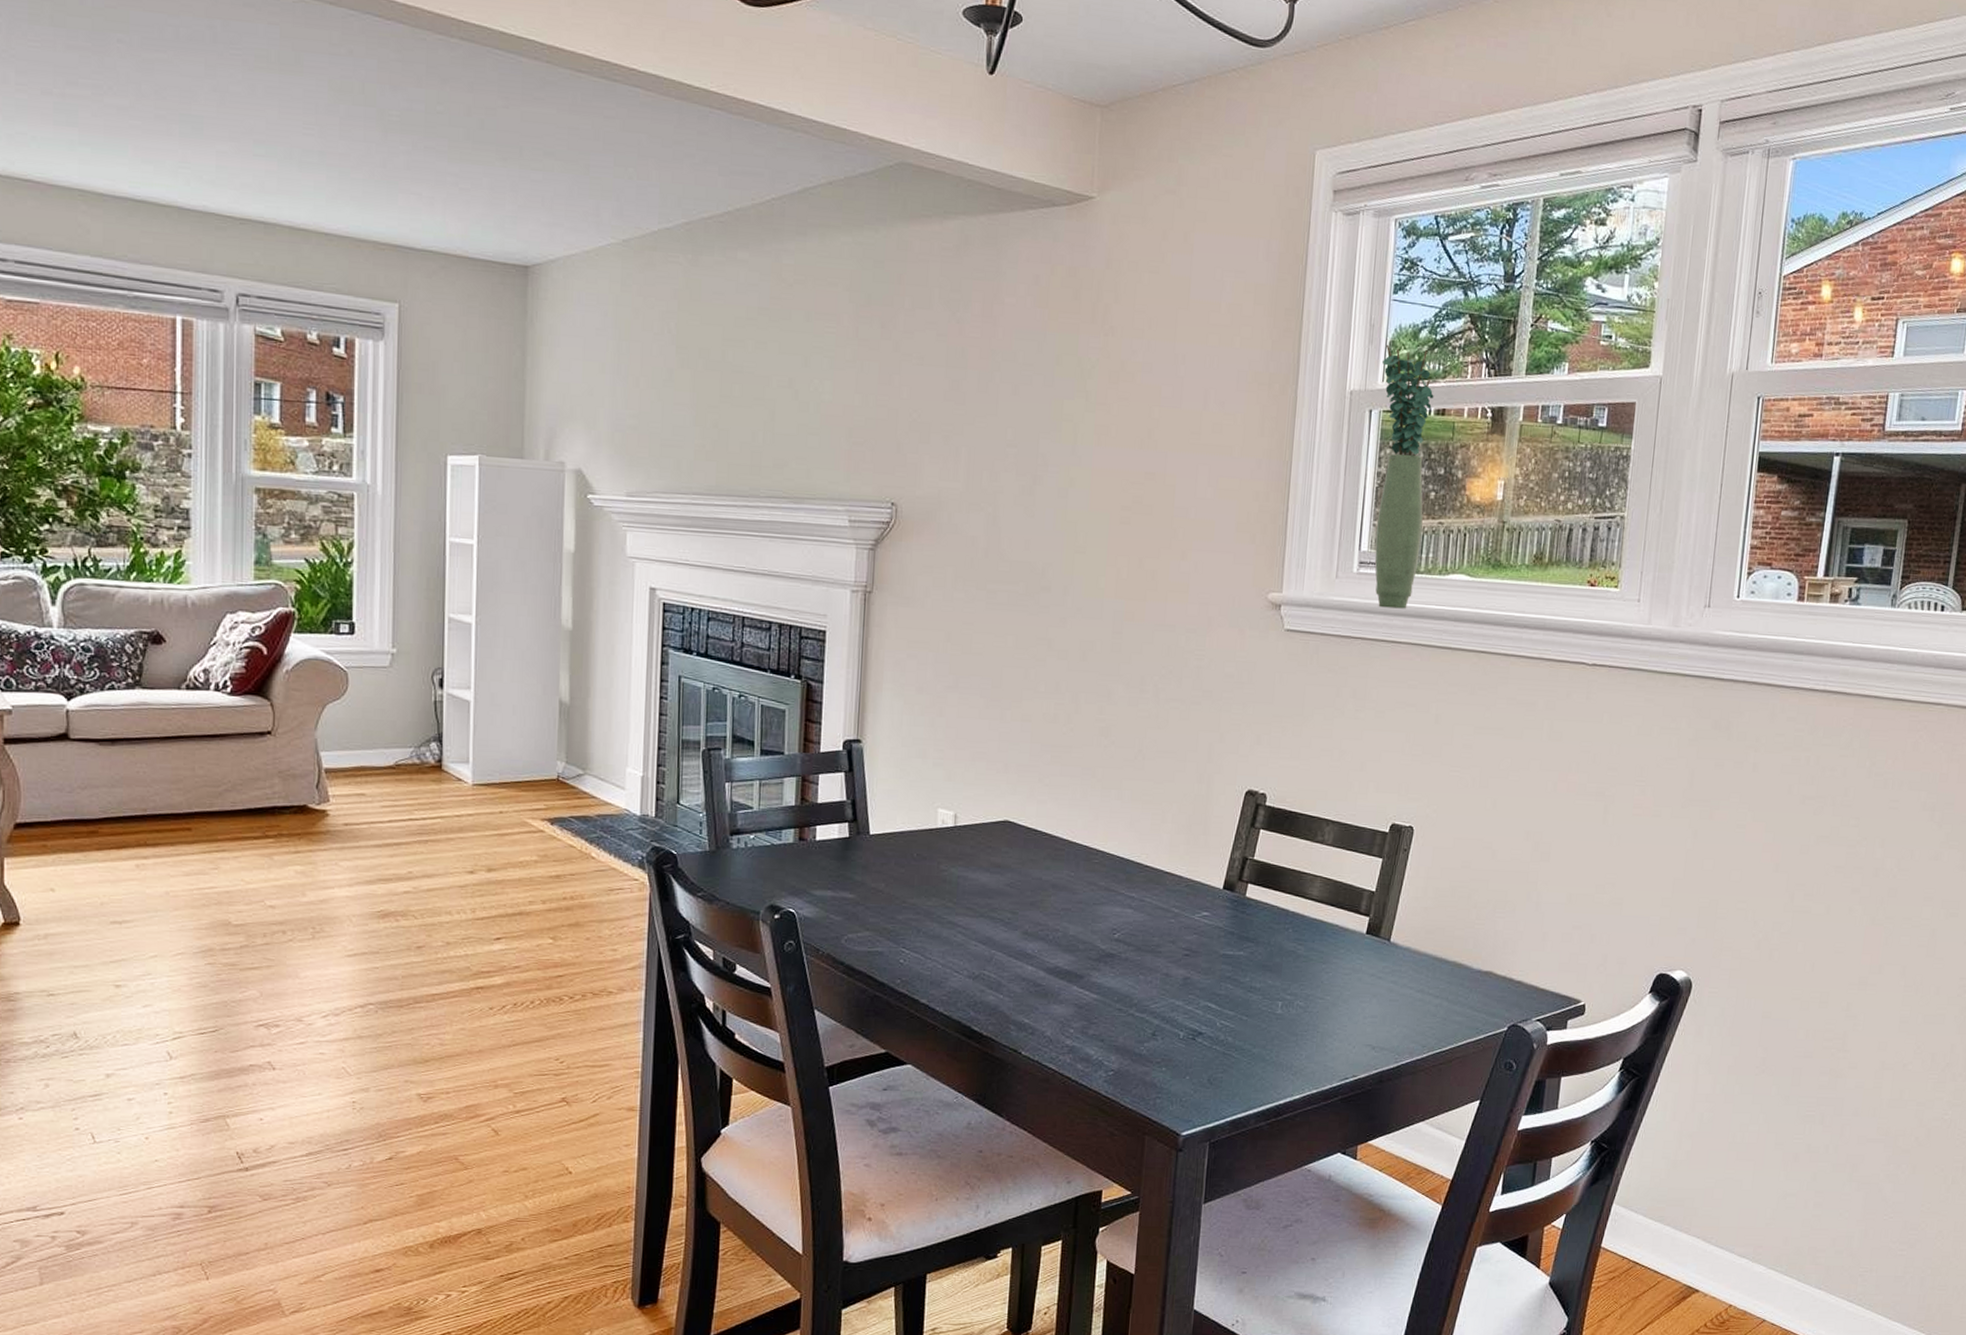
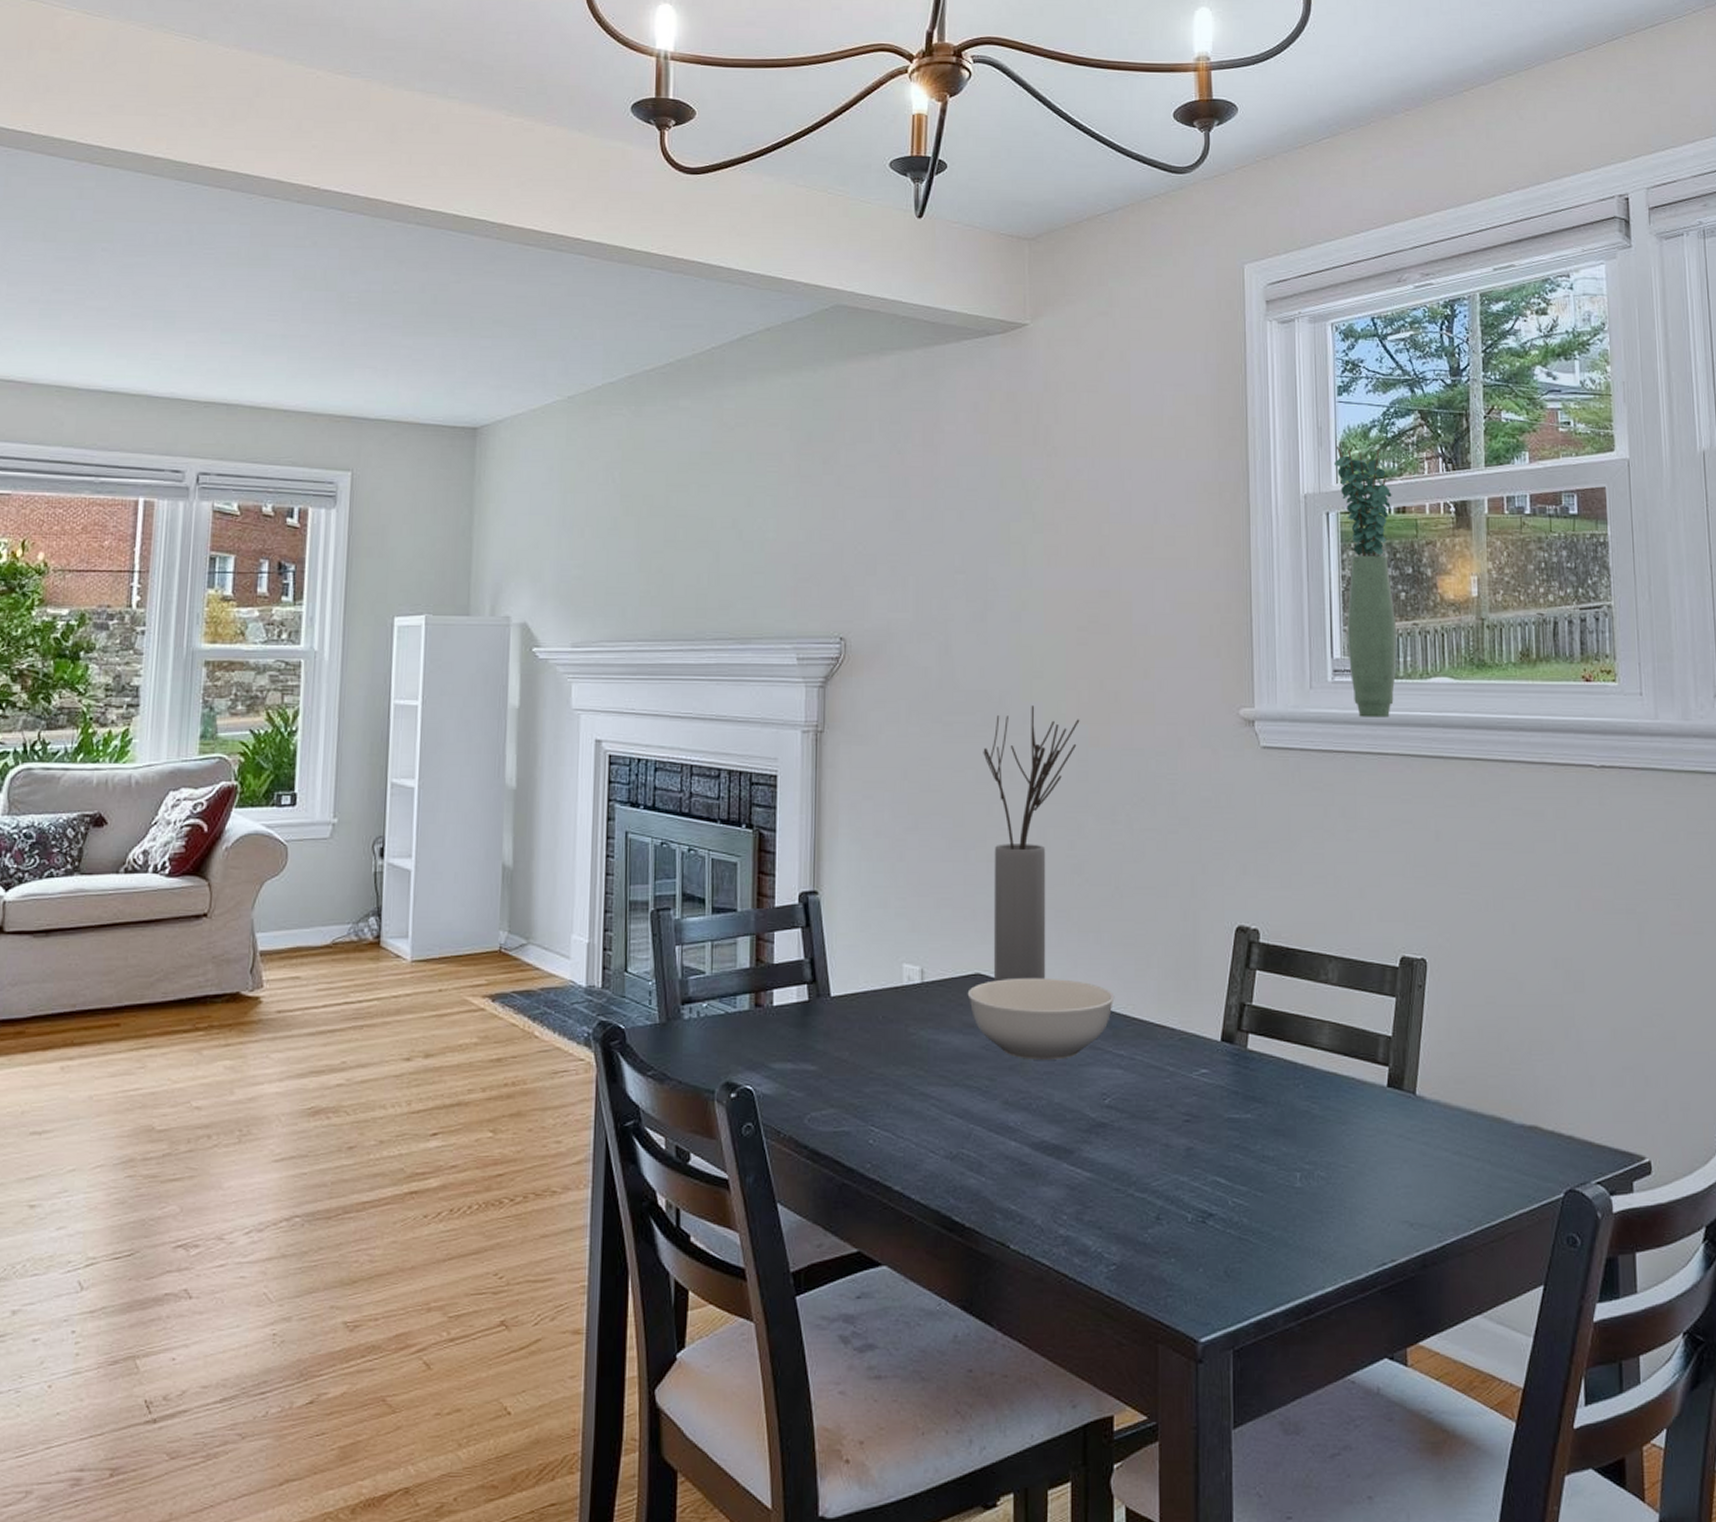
bowl: none [996,826,1131,899] -> present [967,977,1115,1060]
vase: none [1021,578,1117,829] -> present [983,704,1080,982]

